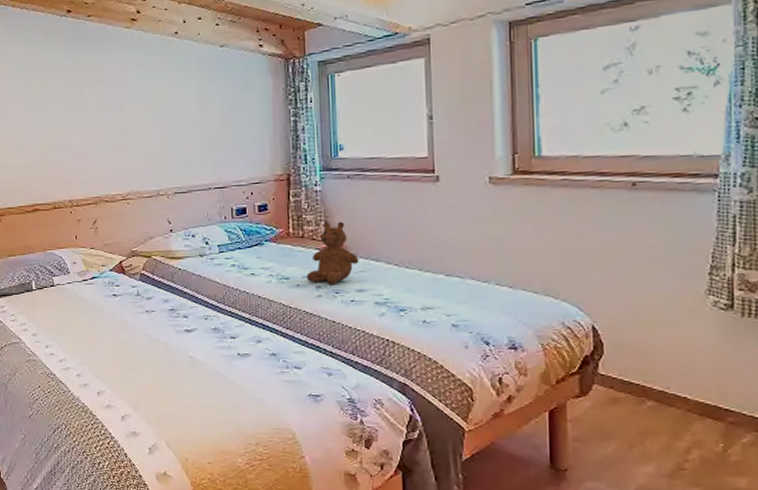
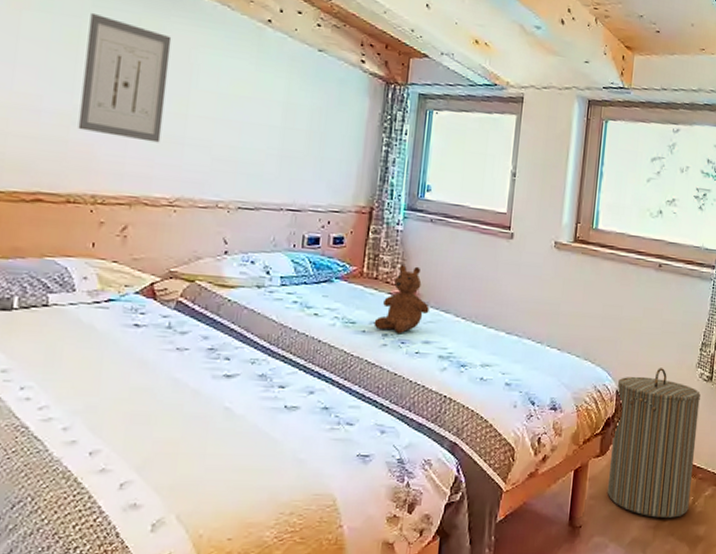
wall art: none [48,63,109,153] -> present [78,12,172,143]
laundry hamper: none [592,298,719,466] -> present [607,368,701,518]

